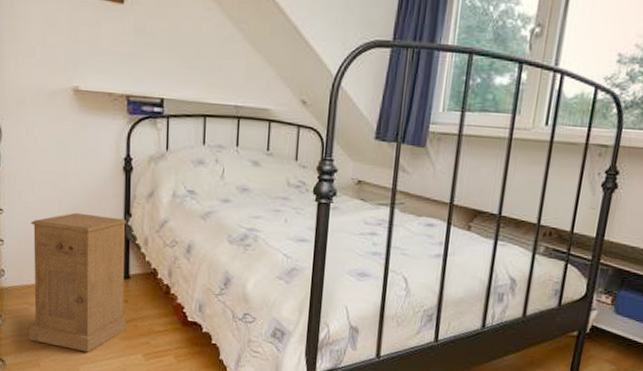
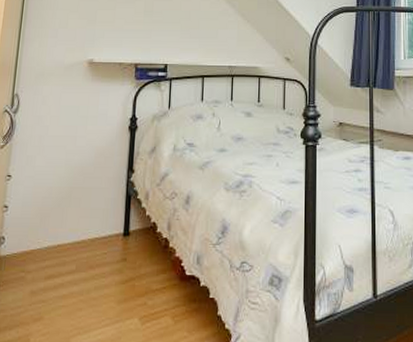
nightstand: present [30,212,127,353] -> none [22,173,130,321]

